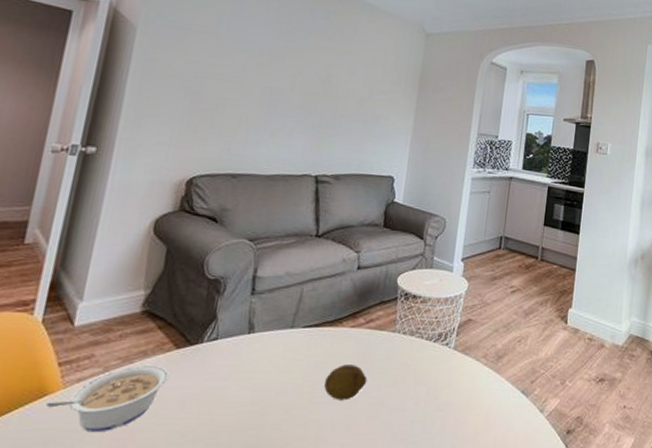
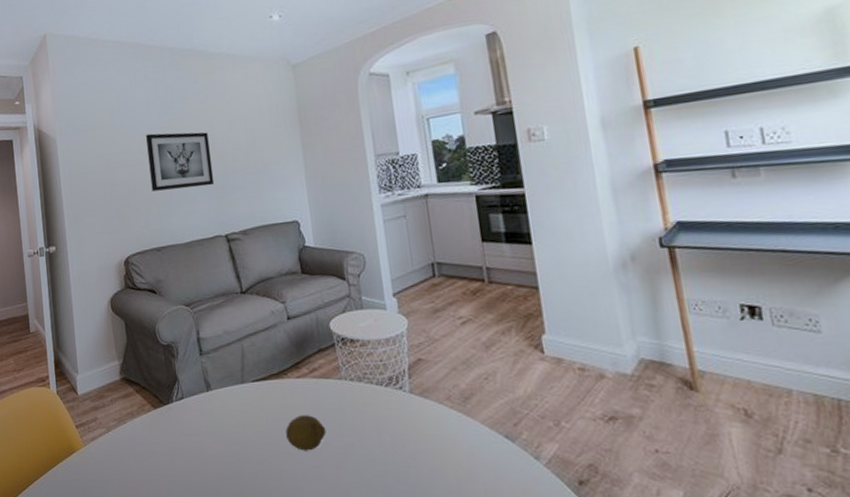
legume: present [46,364,170,433] -> none [76,424,156,483]
wall art: none [244,53,325,124] -> present [146,132,215,192]

